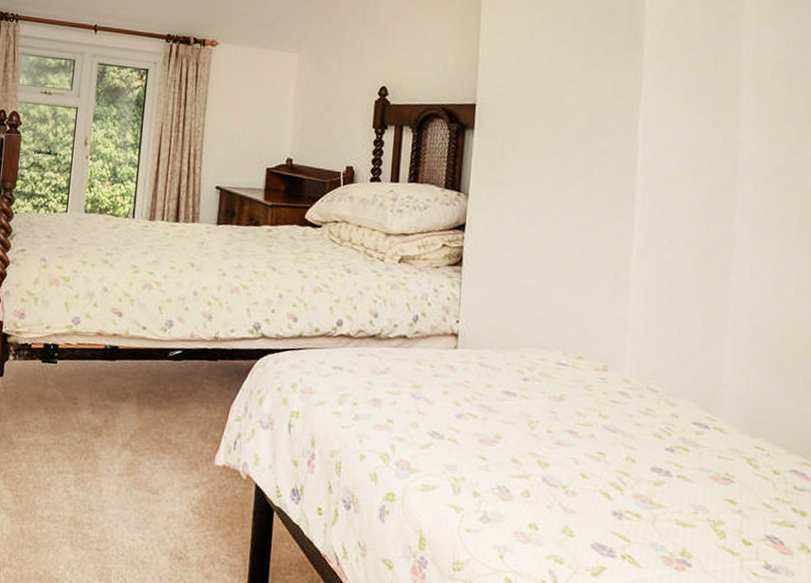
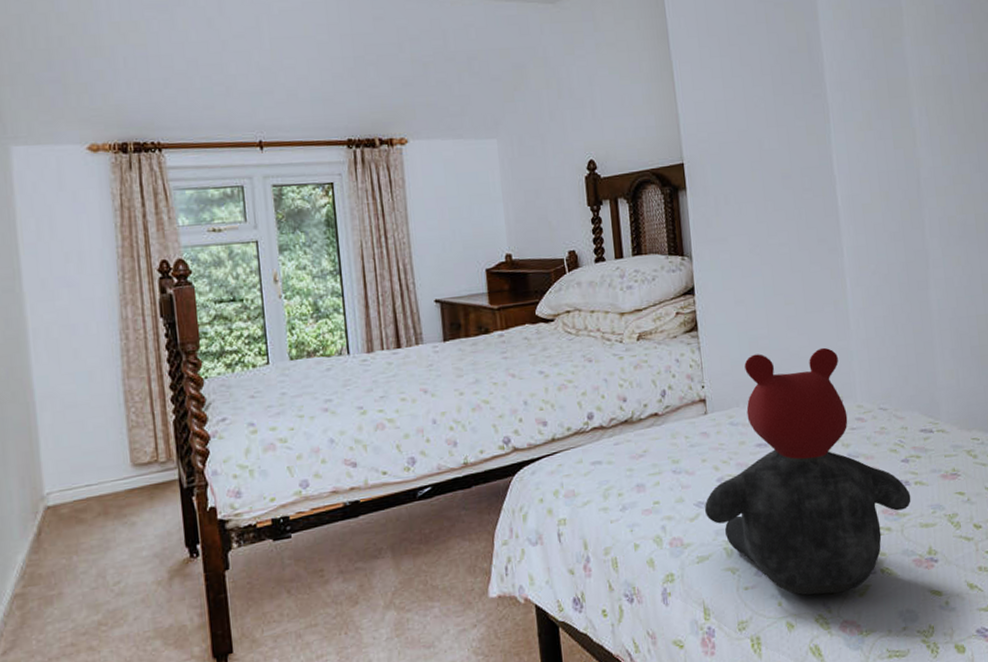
teddy bear: none [437,302,670,566] -> present [704,347,911,595]

